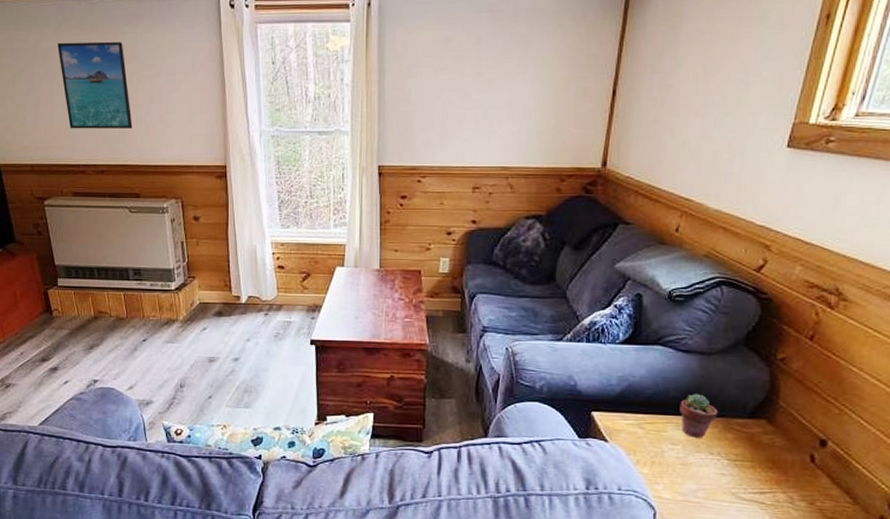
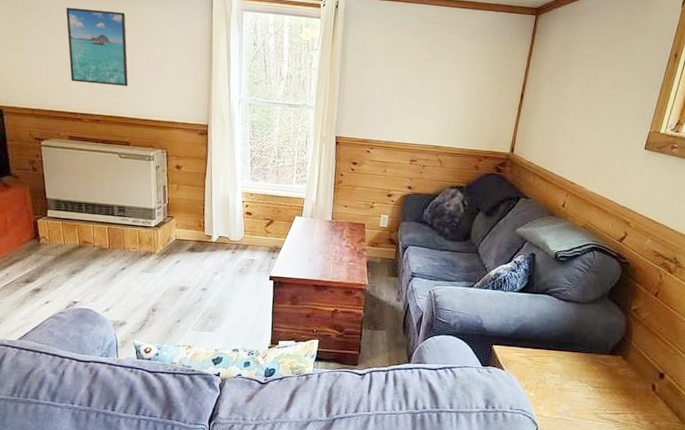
potted succulent: present [679,394,718,438] -> none [559,334,587,369]

